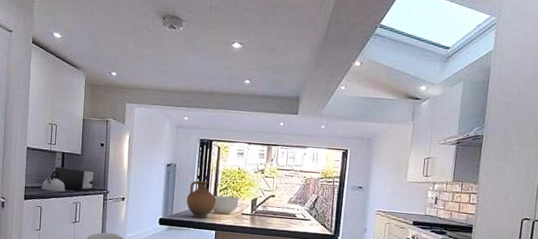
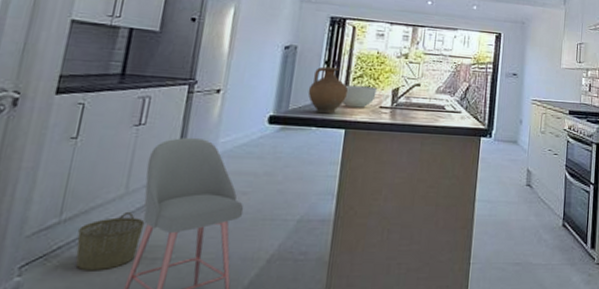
kettle: present [41,170,66,192] -> none [87,52,130,83]
toaster: present [54,167,94,192] -> none [112,47,178,82]

